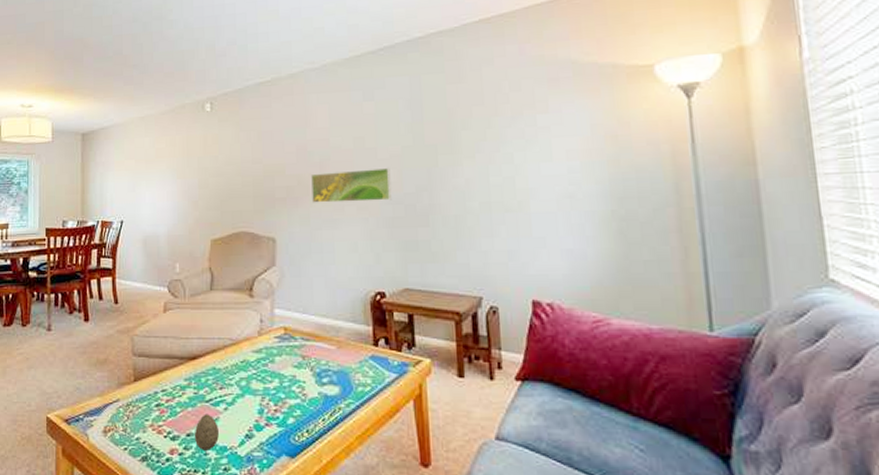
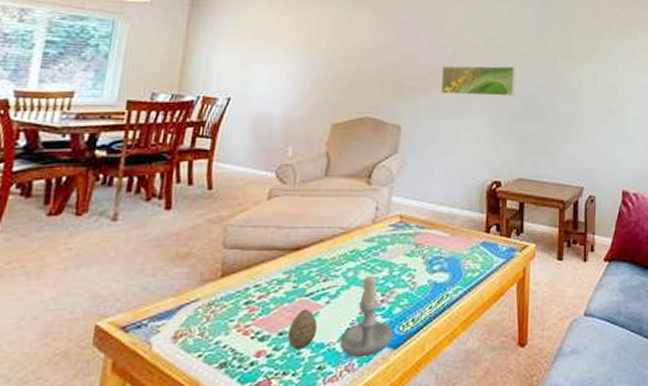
candle: none [240,384,289,464] -> present [339,274,393,358]

